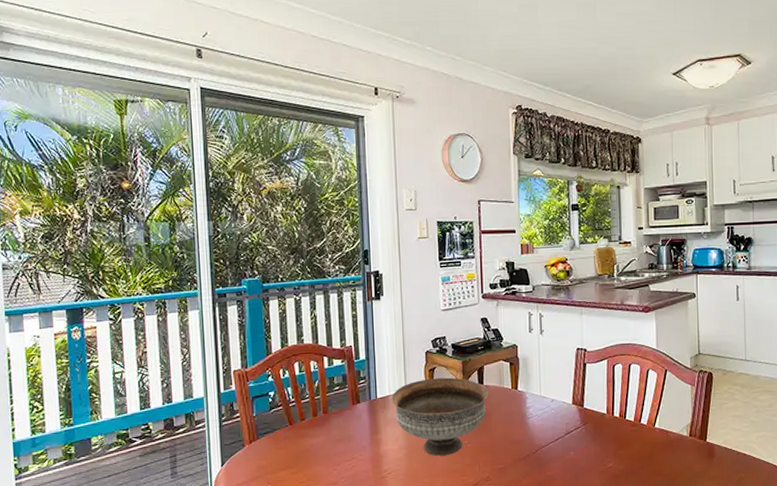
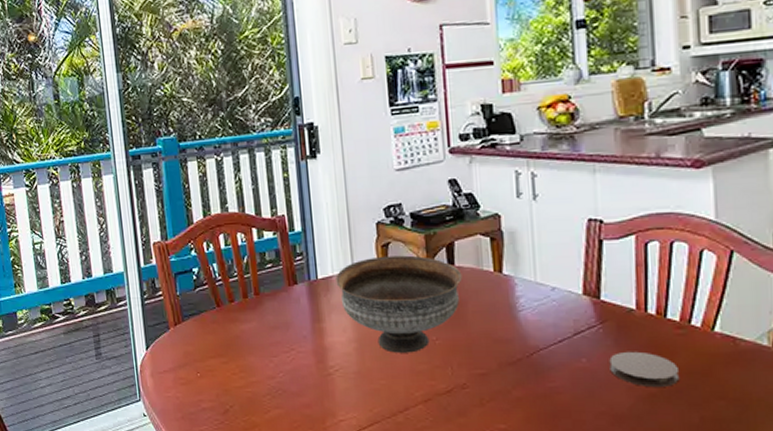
coaster: none [589,444,633,471] -> present [609,351,679,388]

